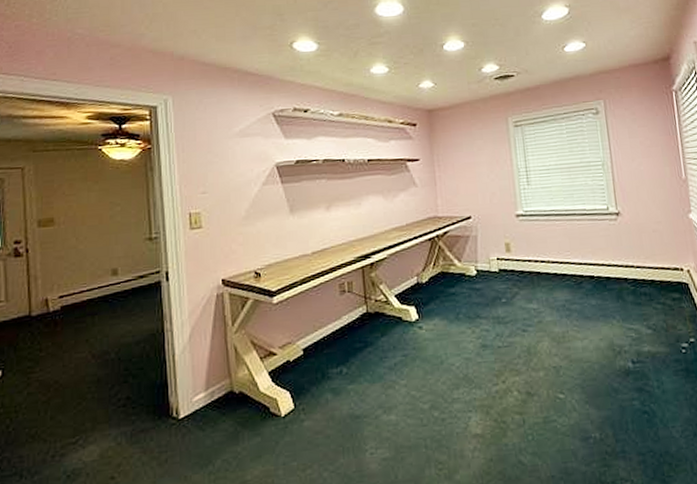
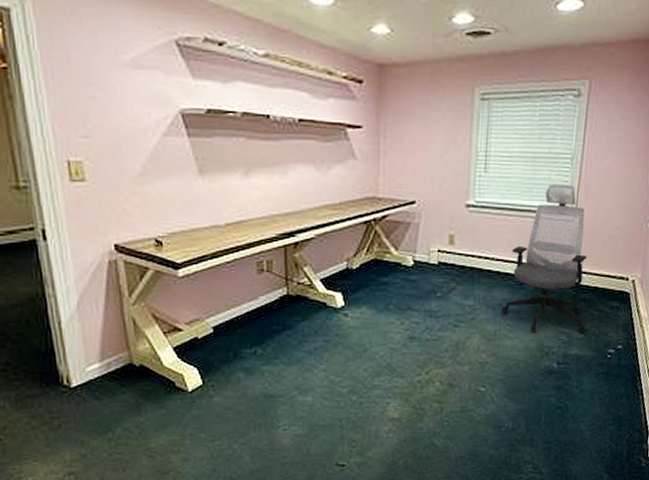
office chair: none [565,187,654,331] -> present [501,183,587,333]

